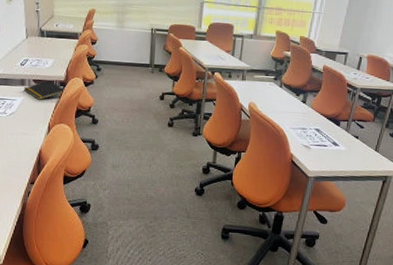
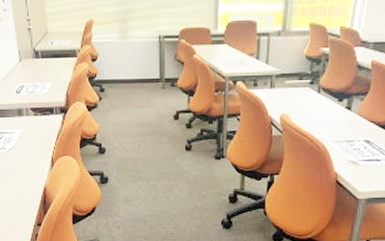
notepad: present [23,80,66,100] -> none [21,108,67,131]

